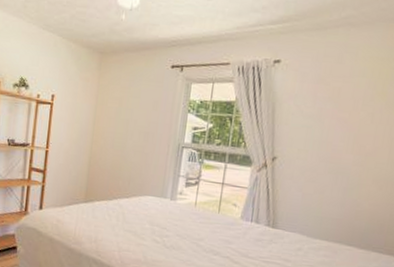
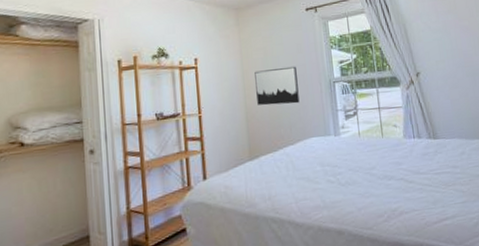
wall art: none [102,119,148,160] -> present [254,66,300,106]

